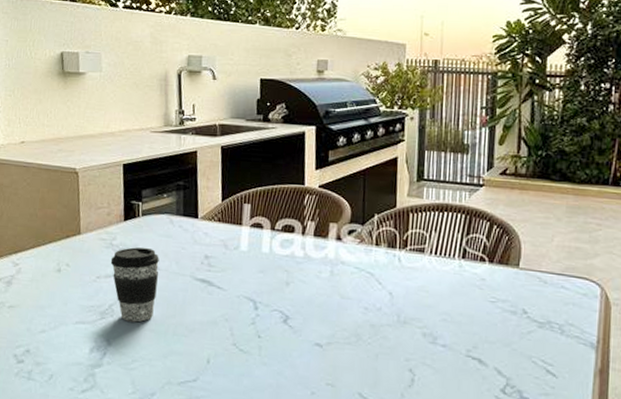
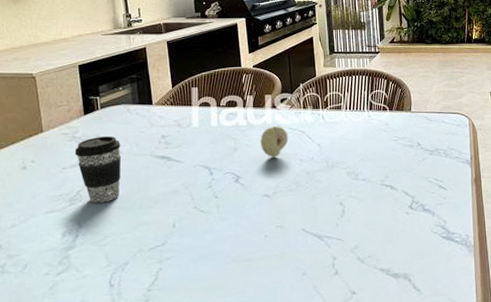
fruit: none [318,262,353,300] -> present [260,126,289,157]

